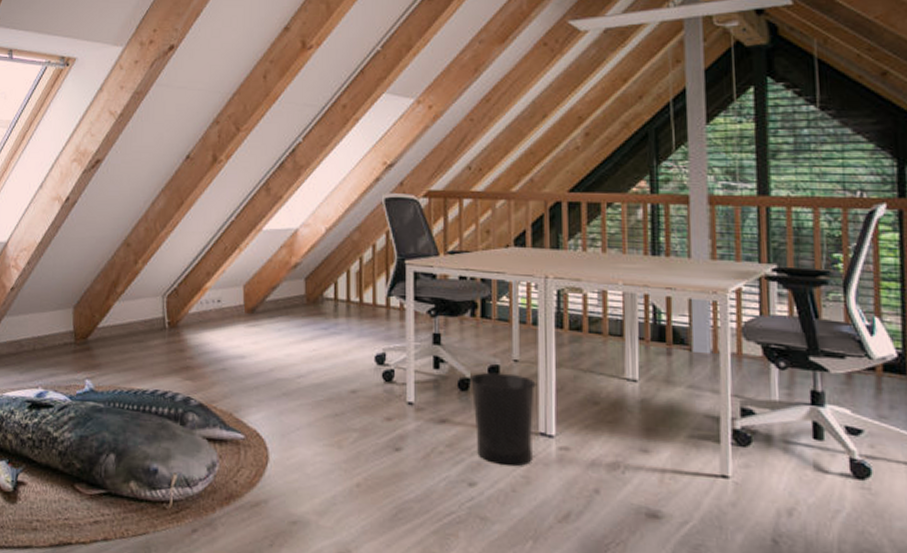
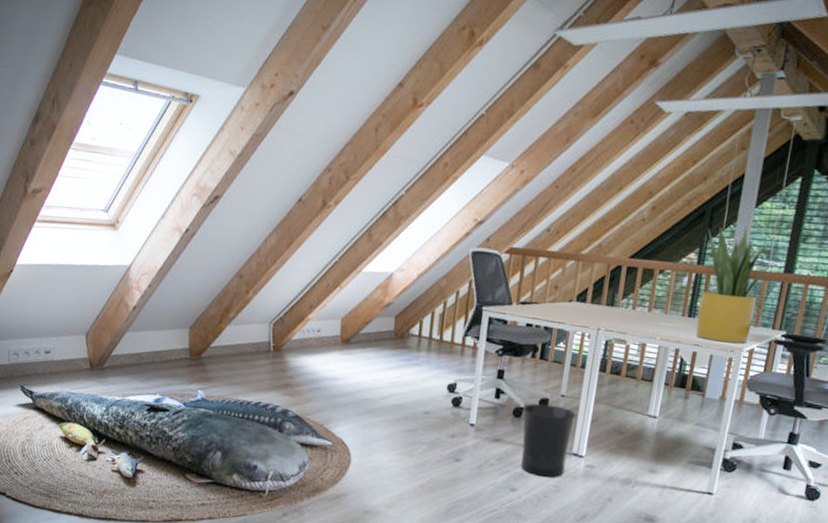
planter: none [655,145,744,284] -> present [695,225,775,344]

